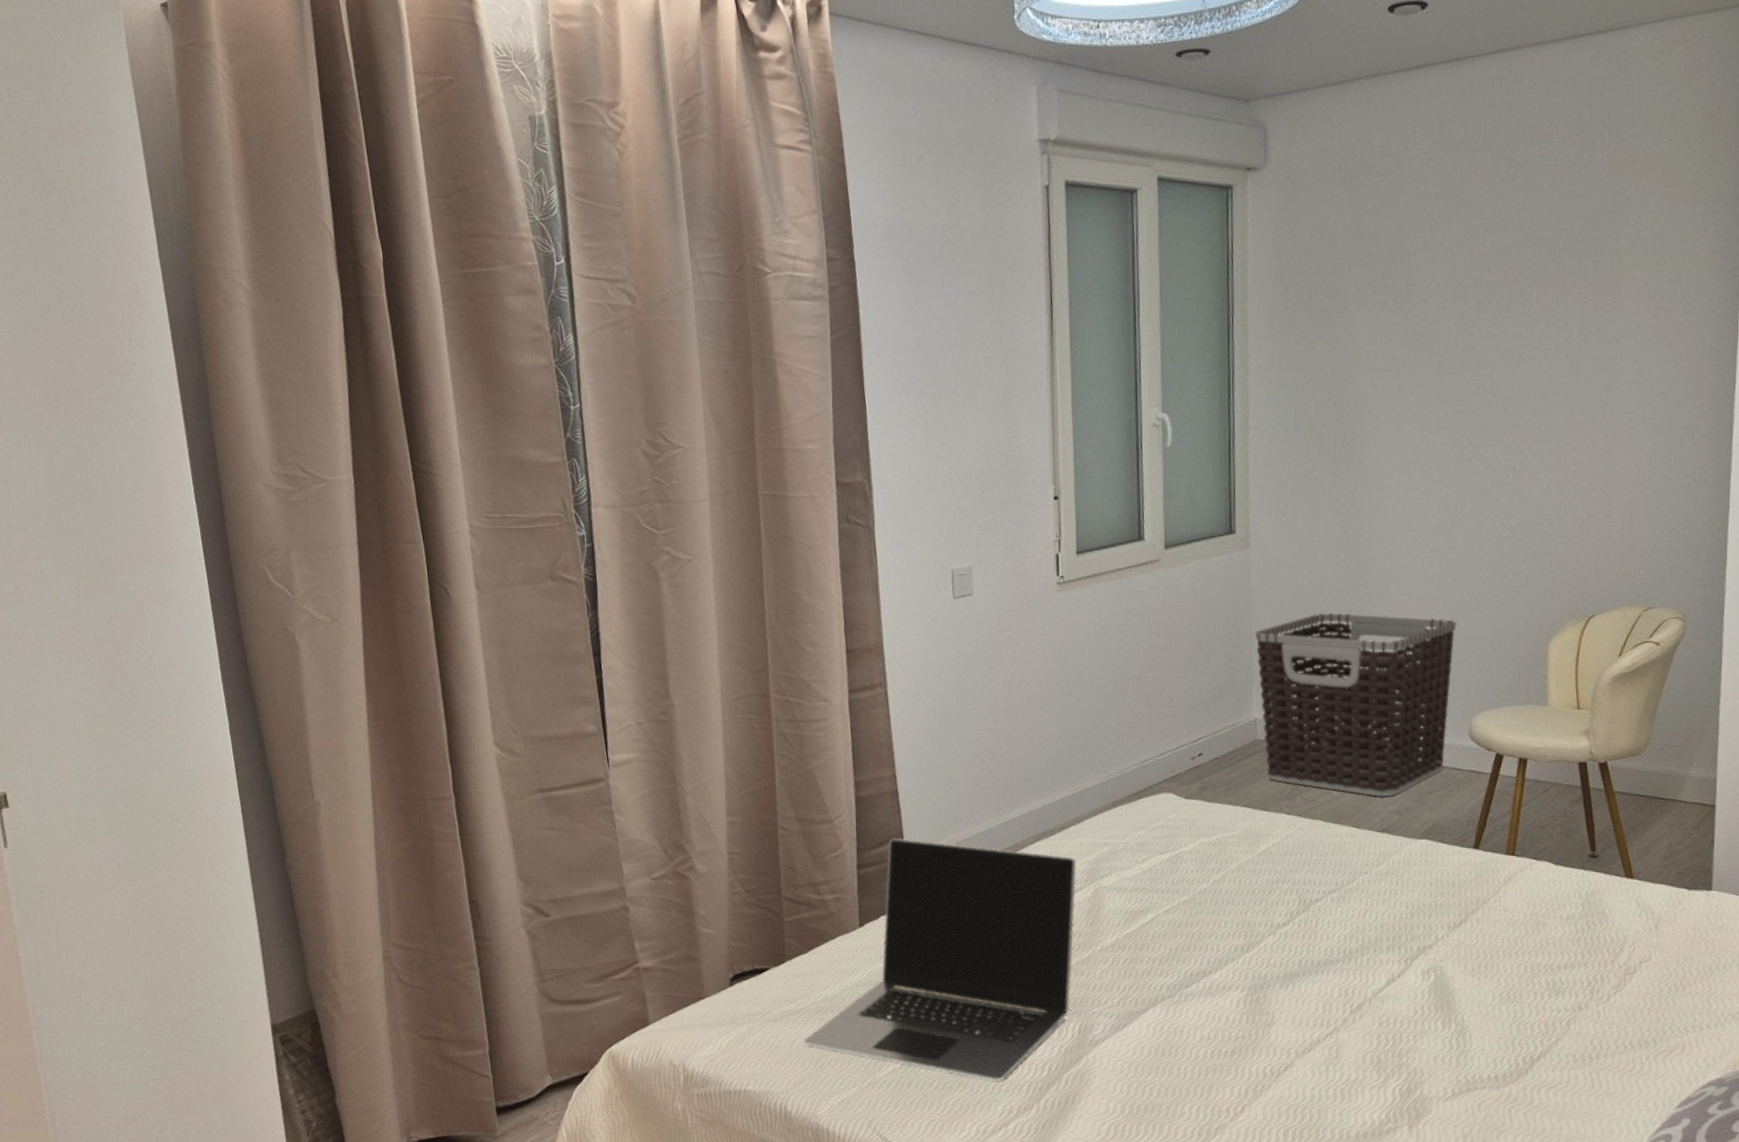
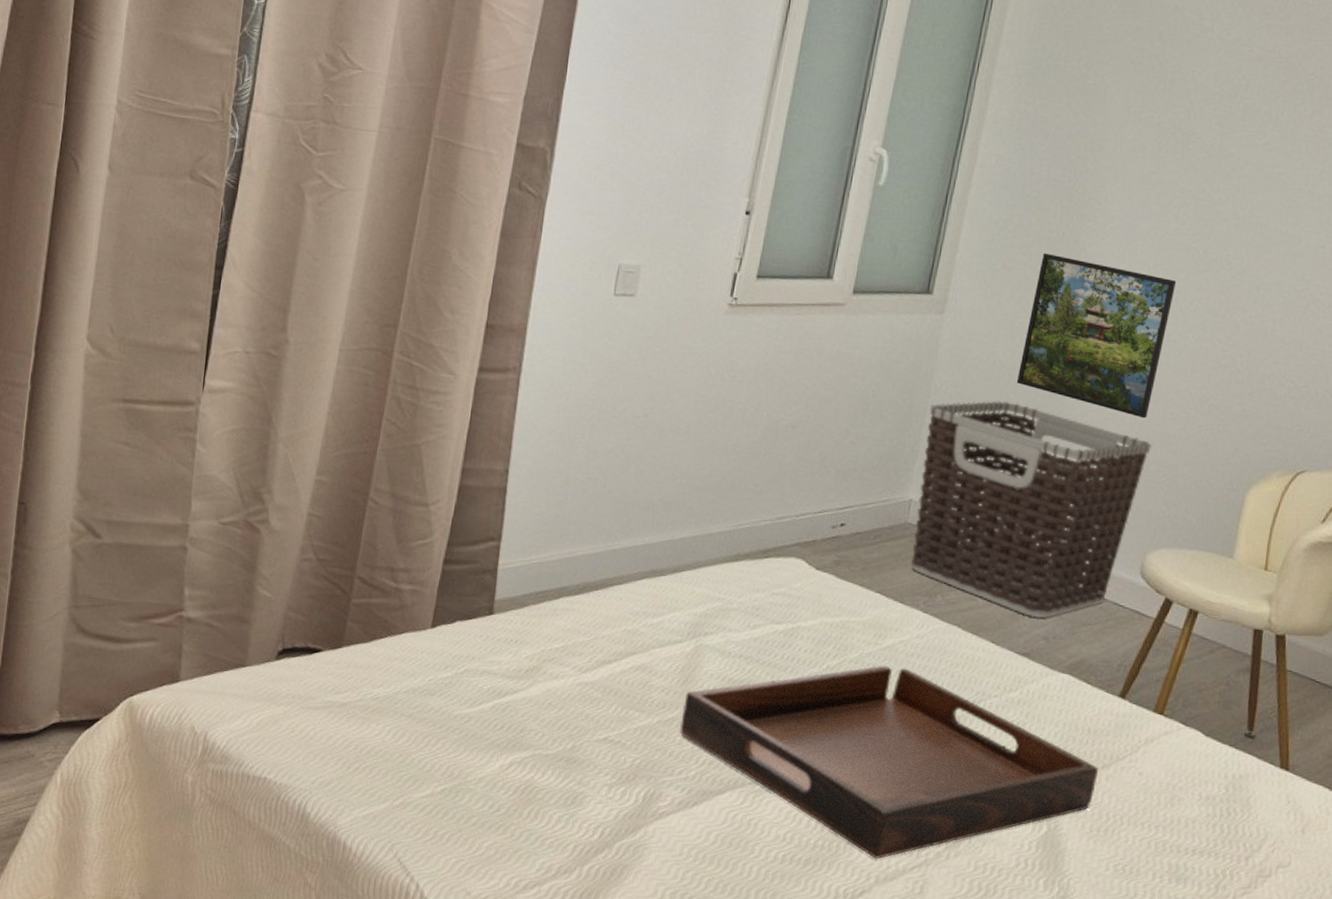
laptop: present [804,838,1077,1081] -> none [342,539,682,833]
serving tray: none [1095,866,1470,1037] -> present [680,665,1098,859]
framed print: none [1325,471,1449,601] -> present [1016,252,1177,419]

